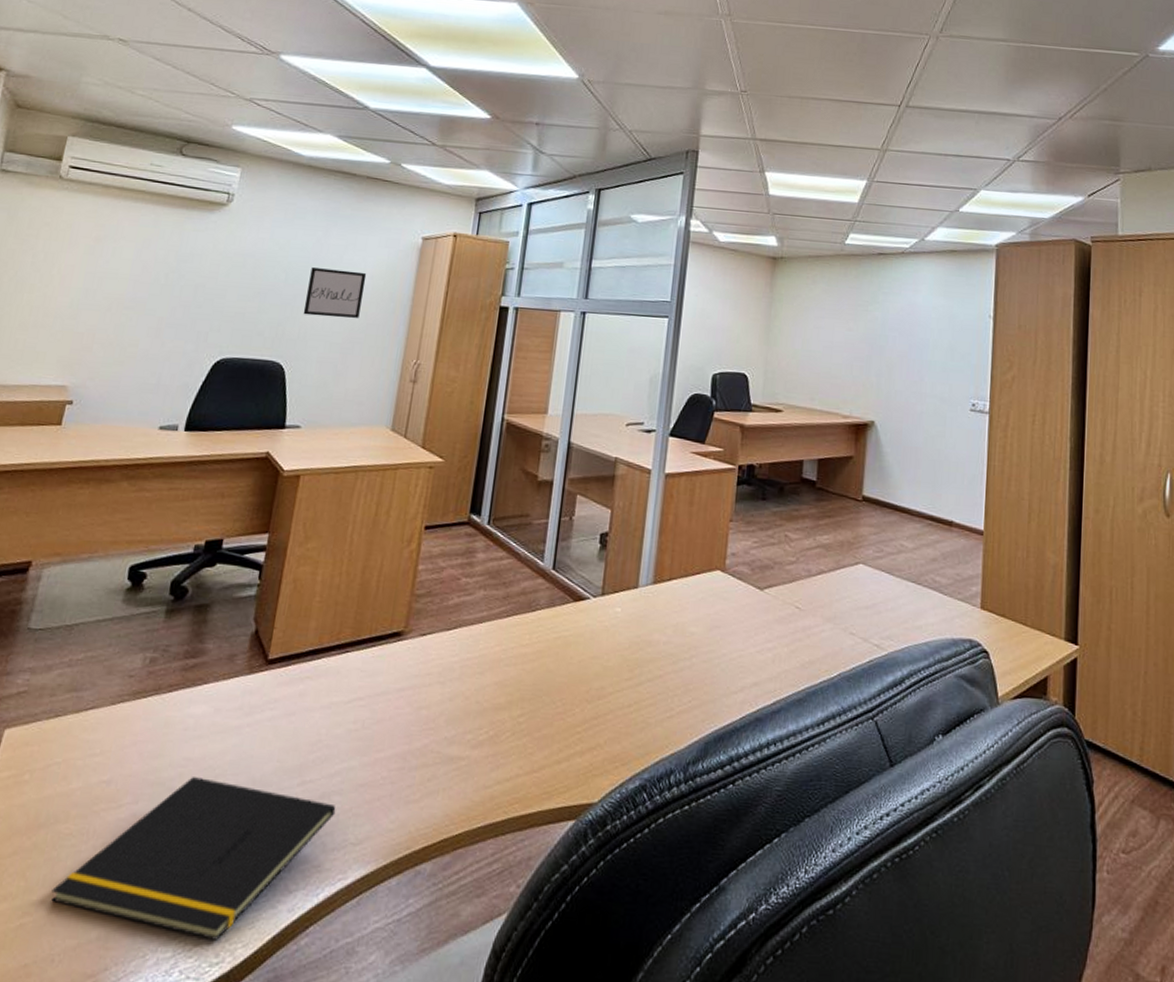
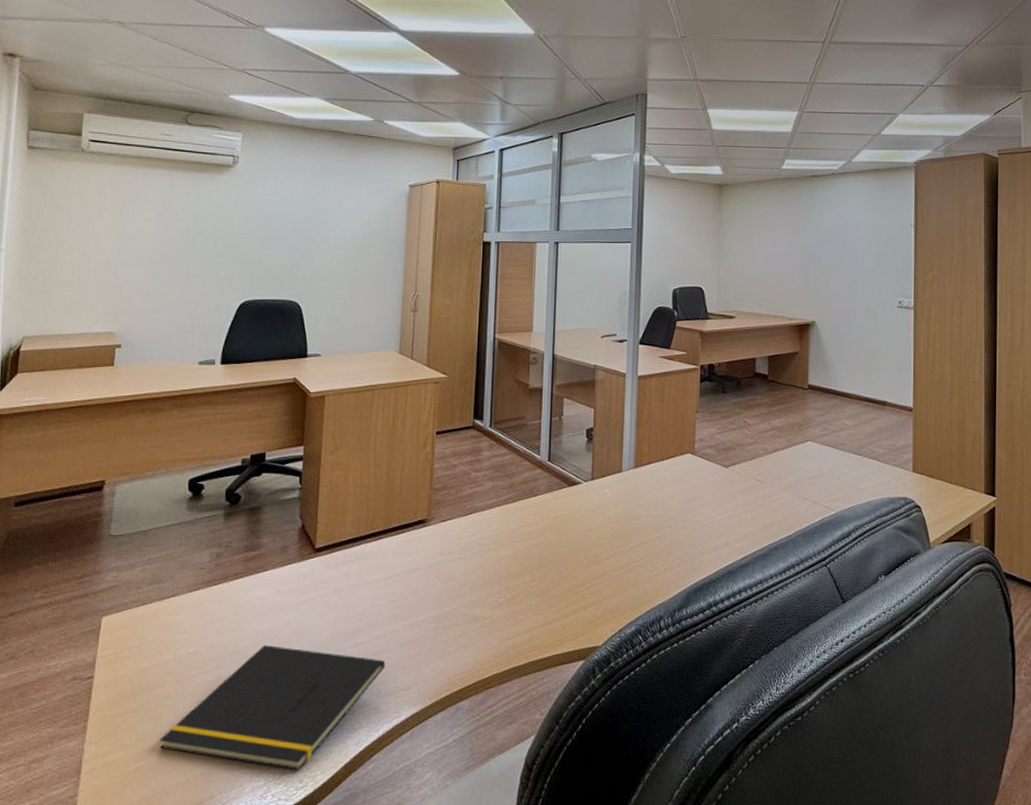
wall art: present [303,267,367,319] -> none [311,217,364,260]

